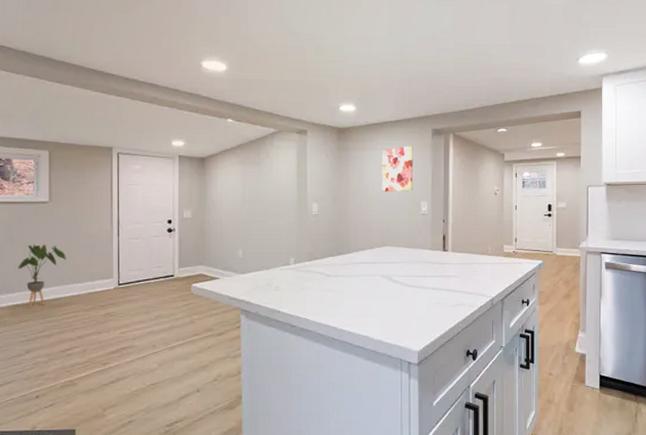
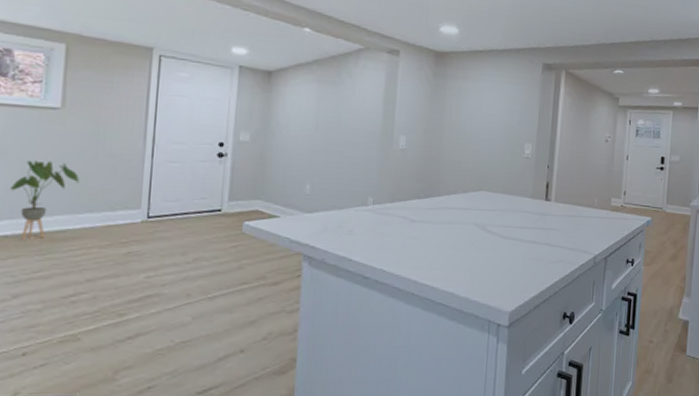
wall art: present [382,146,413,193] -> none [481,79,520,131]

